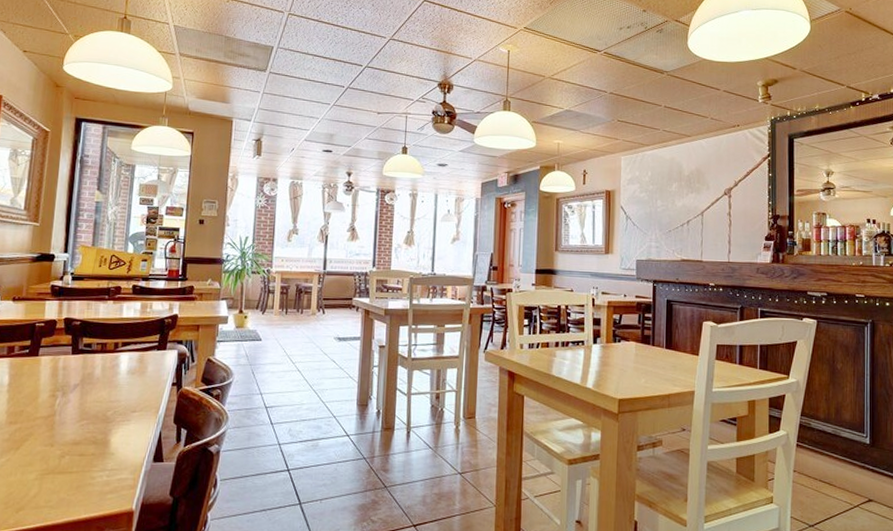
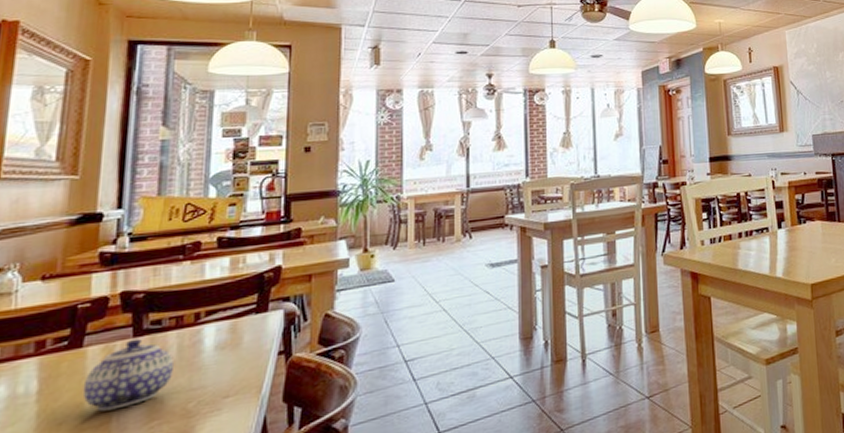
teapot: none [37,355,99,407] -> present [82,338,174,412]

